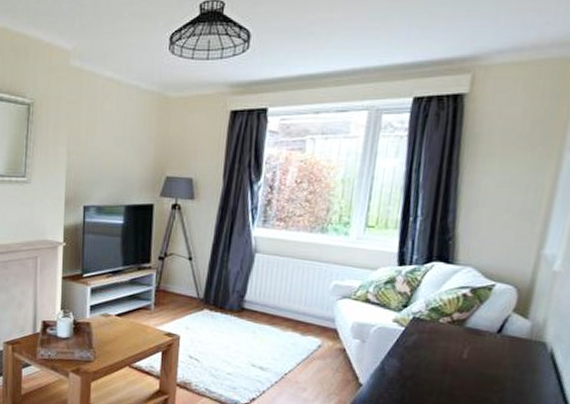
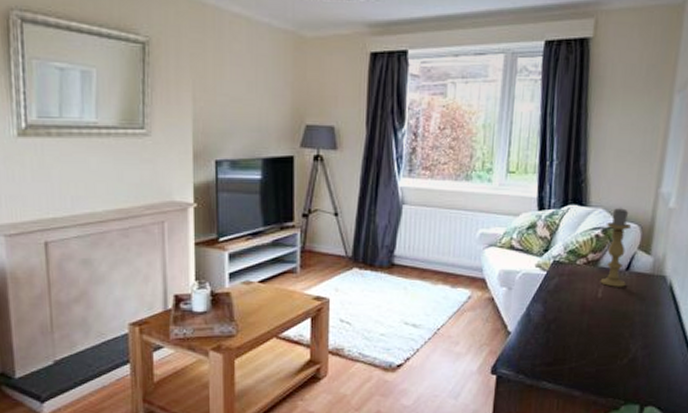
candle holder: none [466,267,506,350] -> present [600,207,632,287]

